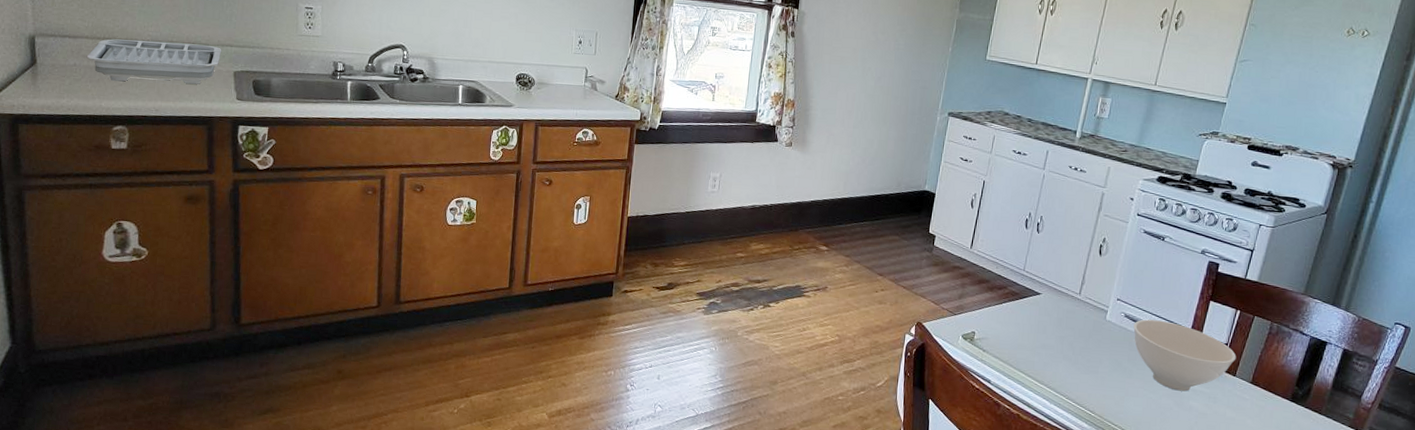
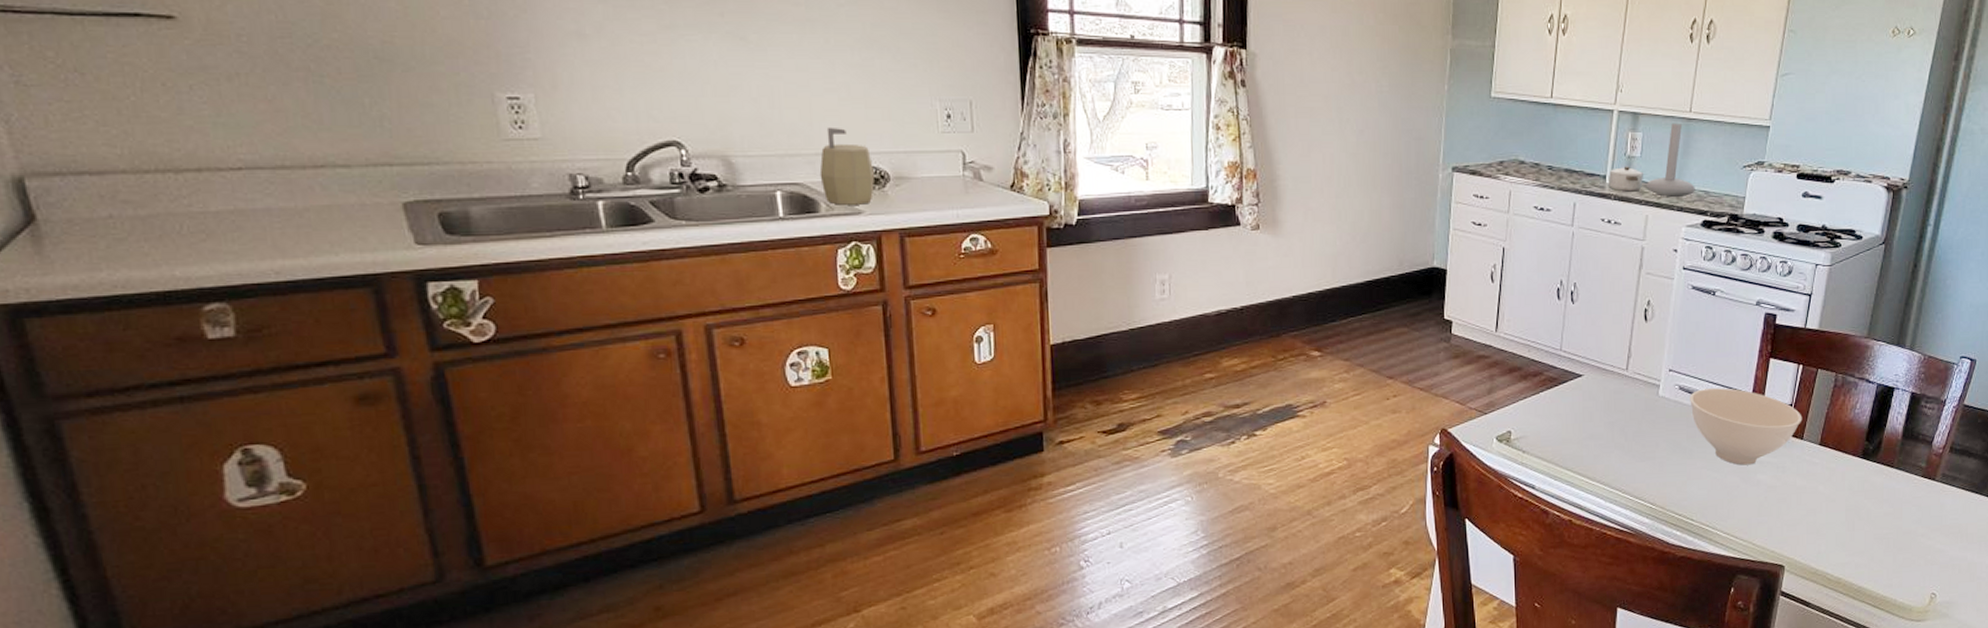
dish rack: present [86,39,222,84] -> none [129,167,376,236]
soap dispenser: none [489,43,525,100] -> present [819,127,875,205]
cooking pot: none [1077,124,1109,147] -> present [1608,166,1643,192]
paper towel holder: none [1110,93,1154,155] -> present [1646,123,1695,198]

